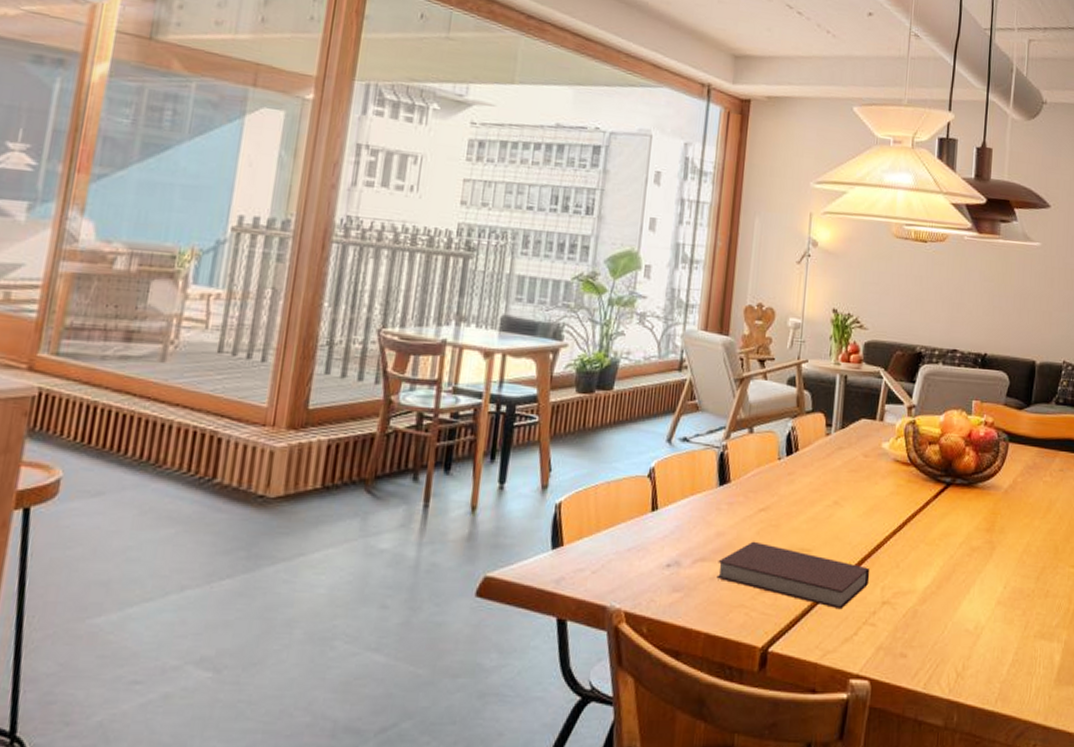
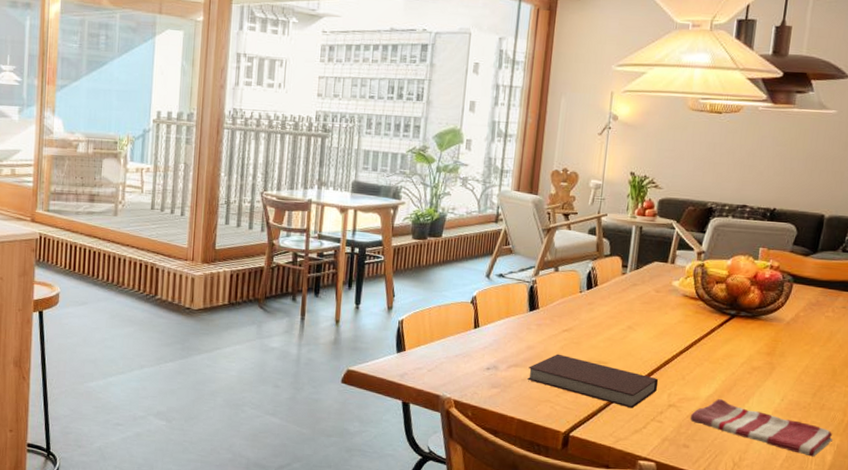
dish towel: none [906,591,1060,658] -> present [690,399,833,457]

